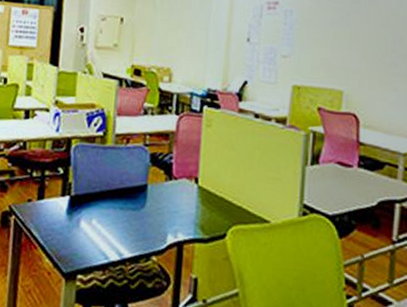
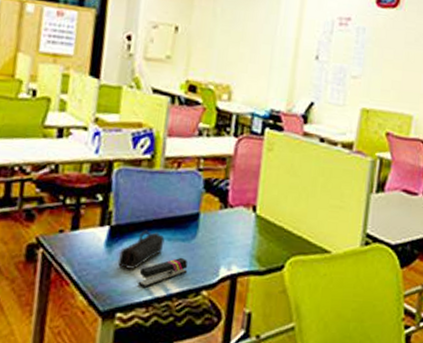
pencil case: none [77,200,118,235] -> present [117,230,165,269]
stapler: none [95,225,139,252] -> present [138,257,188,288]

